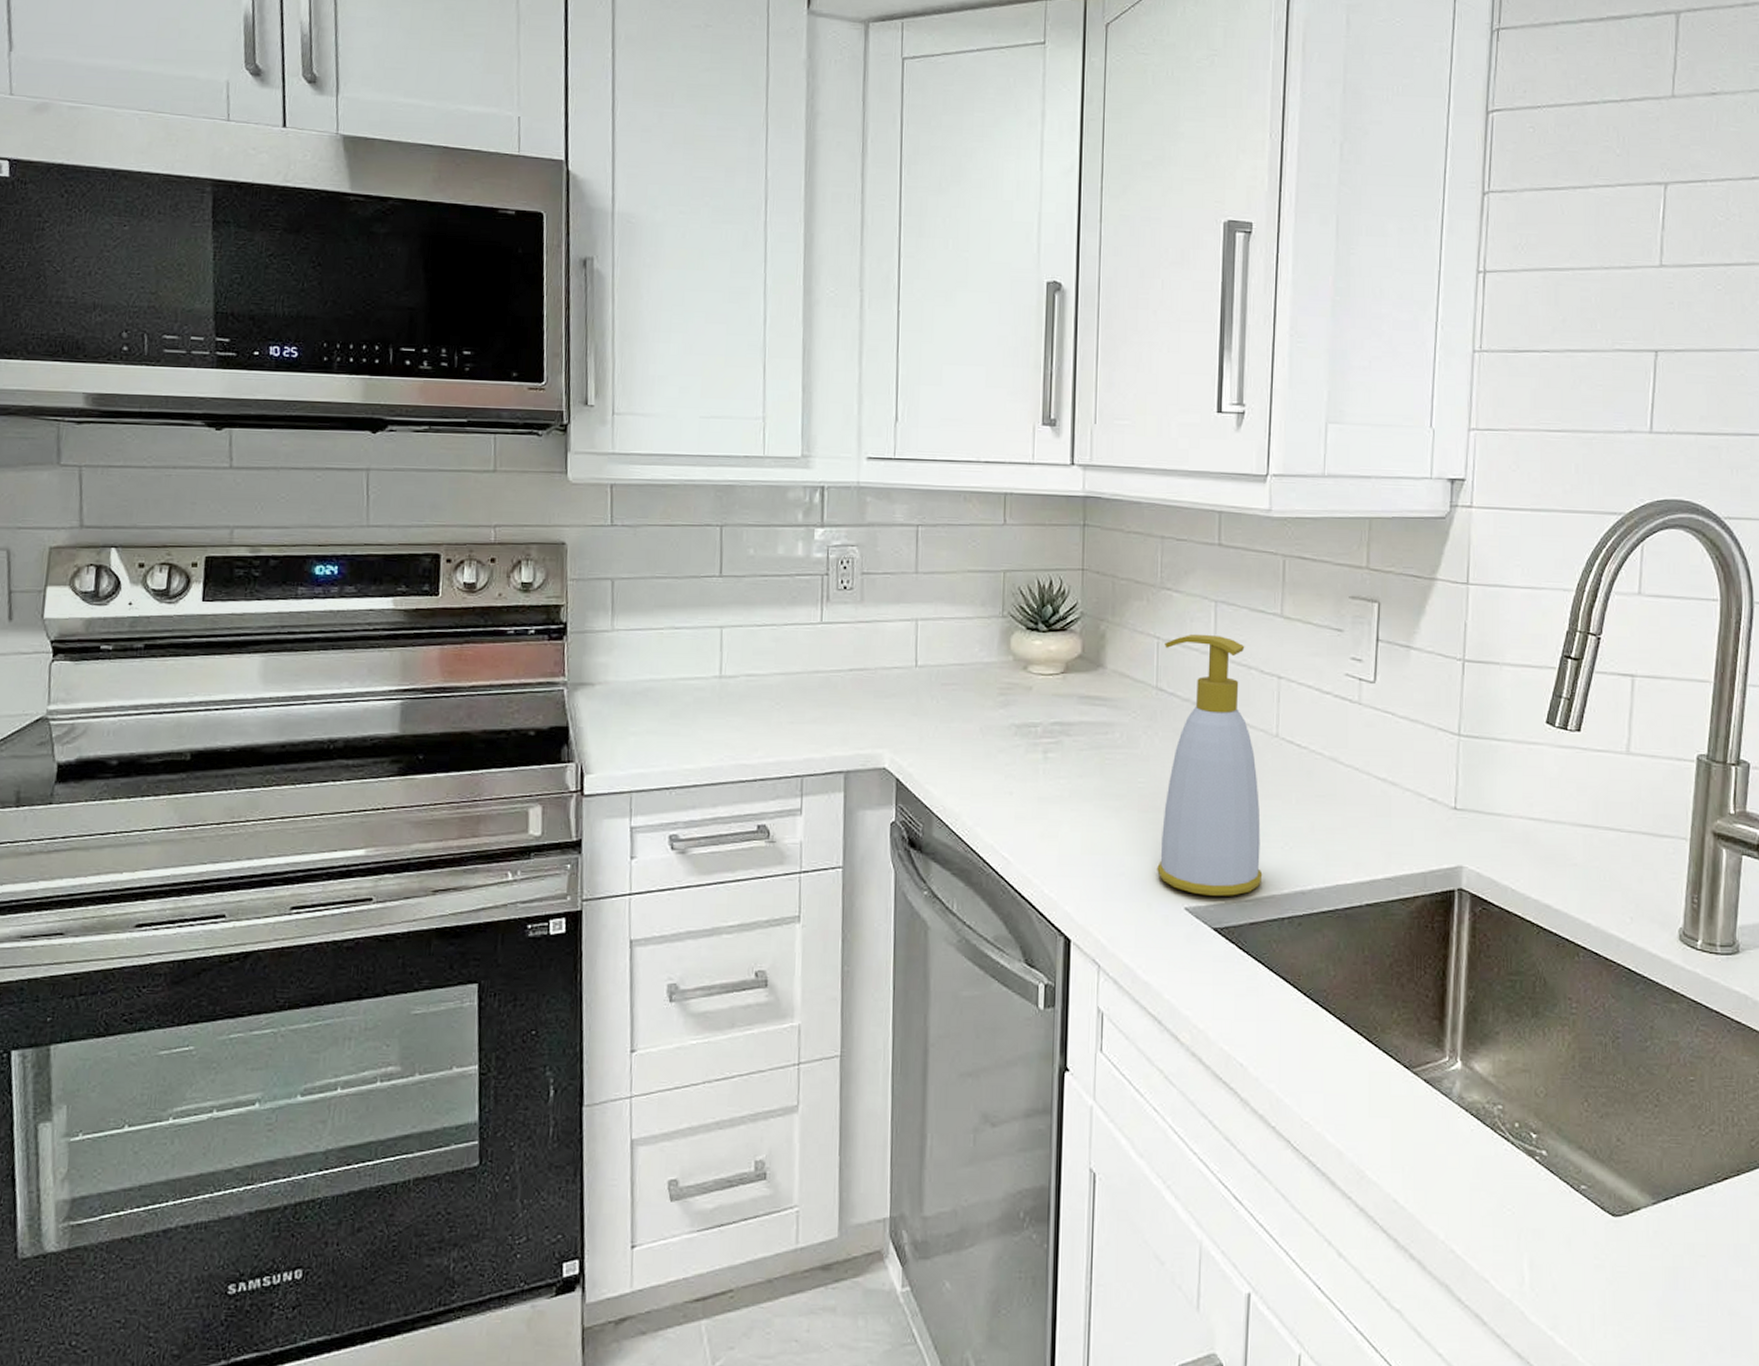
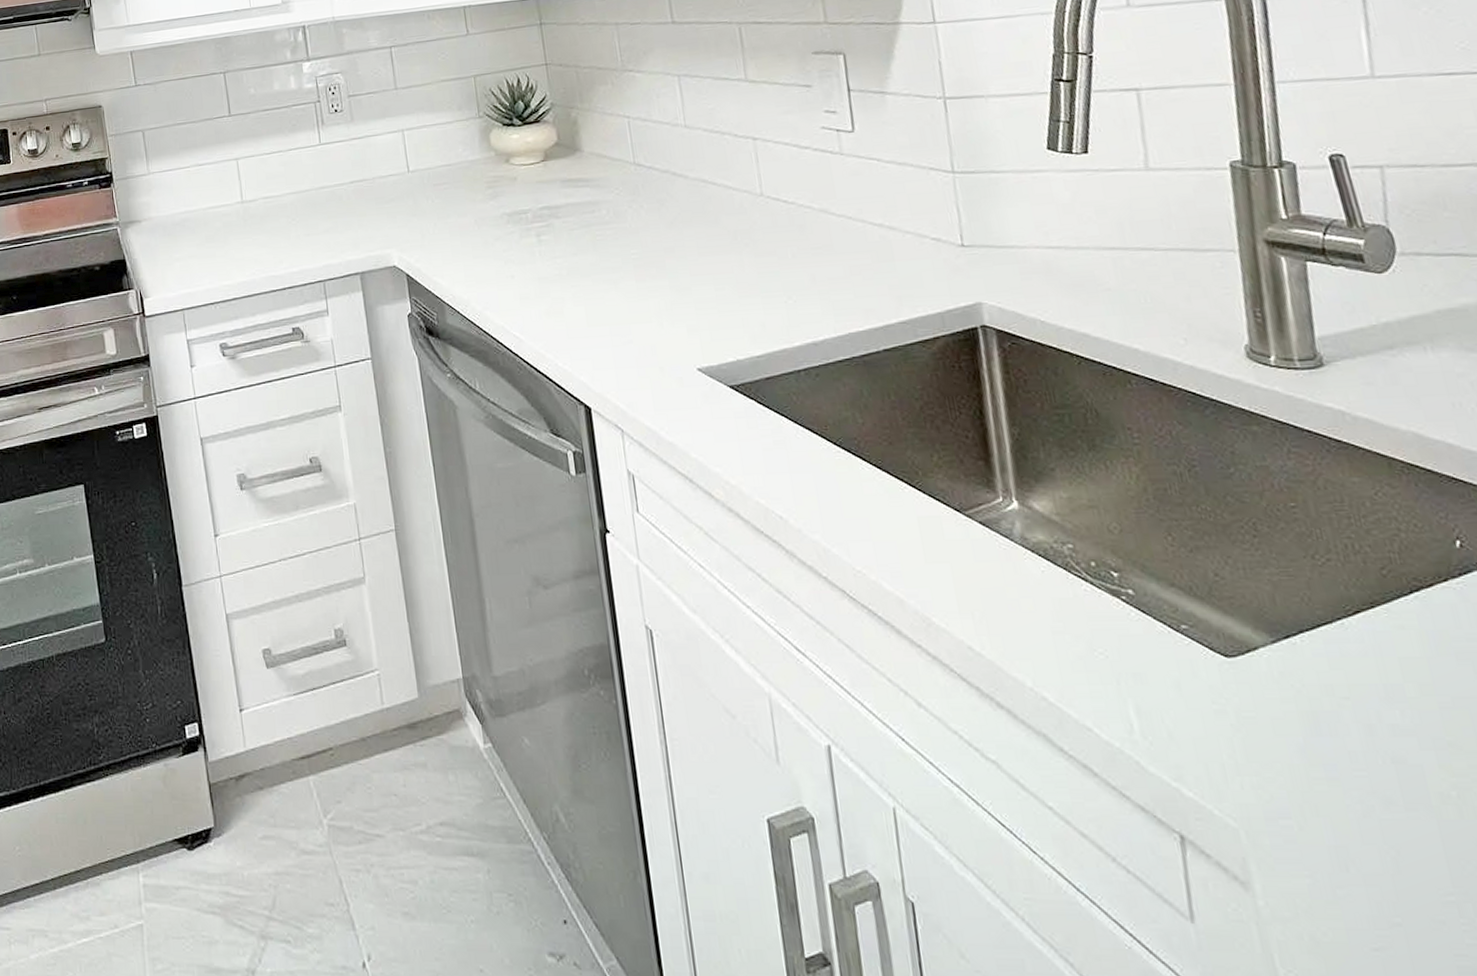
soap bottle: present [1157,634,1263,896] -> none [635,107,771,355]

